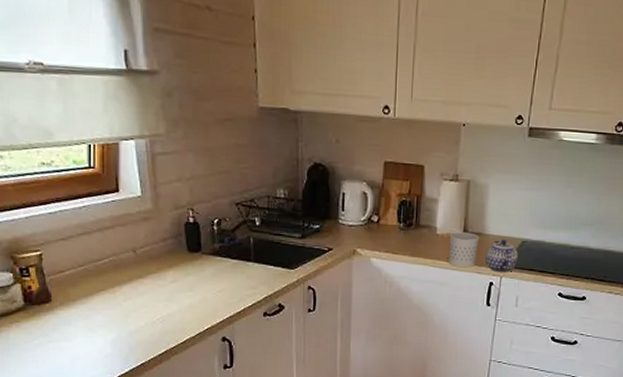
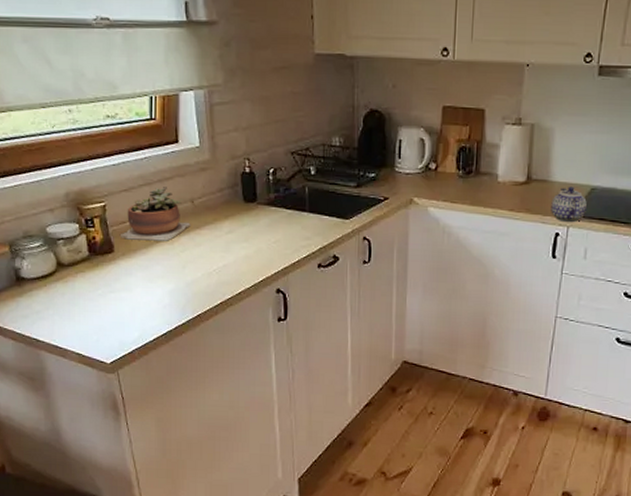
succulent plant: none [57,236,133,291] -> present [119,187,191,241]
mug: present [448,232,479,268] -> none [510,179,544,217]

